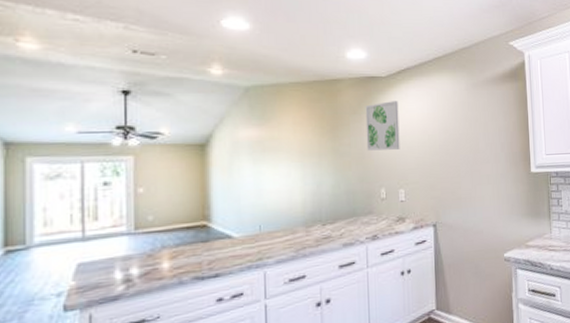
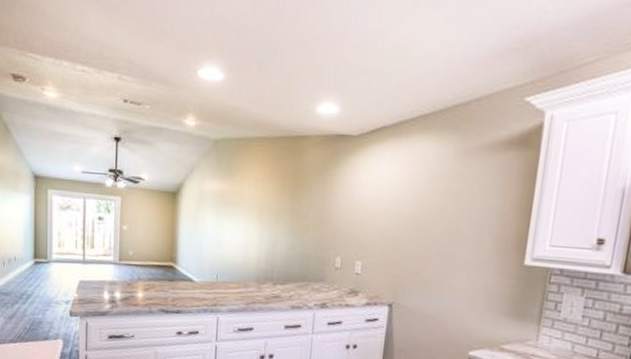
wall art: present [365,101,400,151] -> none [326,163,368,219]

